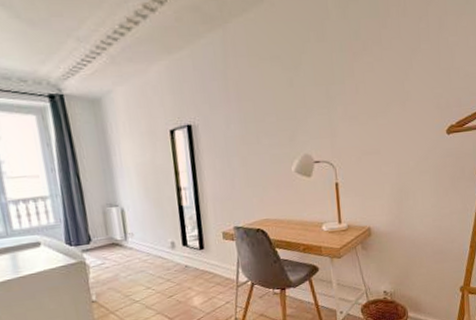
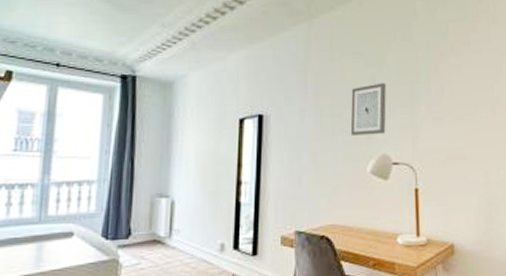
wall art: none [271,86,306,139] -> present [350,83,386,135]

